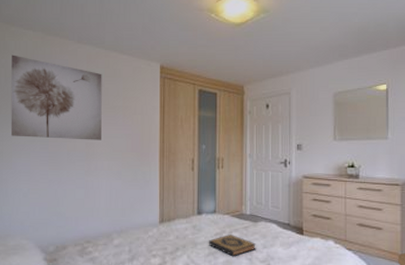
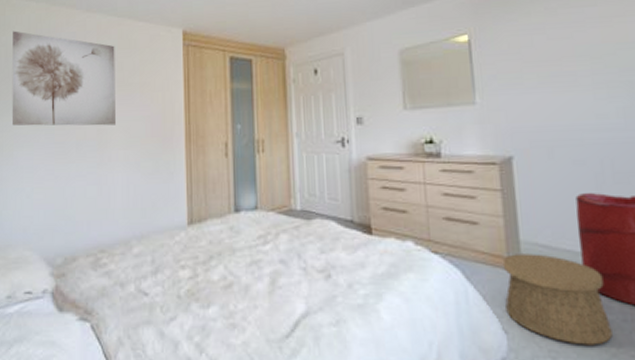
hardback book: present [209,235,256,256] -> none [250,237,311,265]

